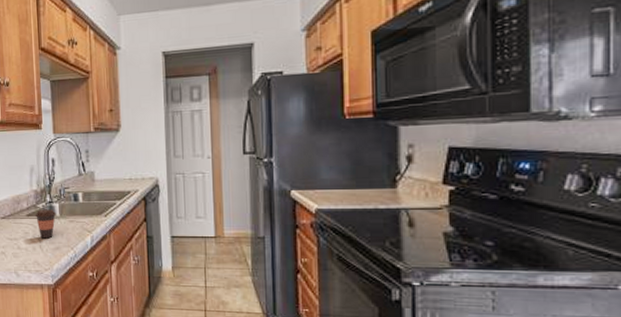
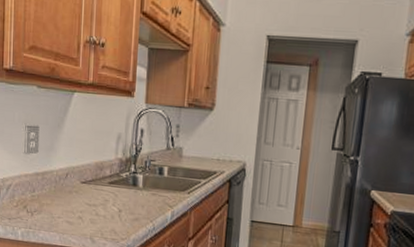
coffee cup: present [35,209,57,239] -> none [117,178,140,209]

